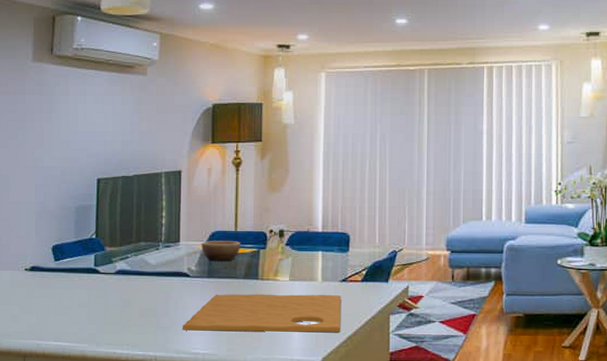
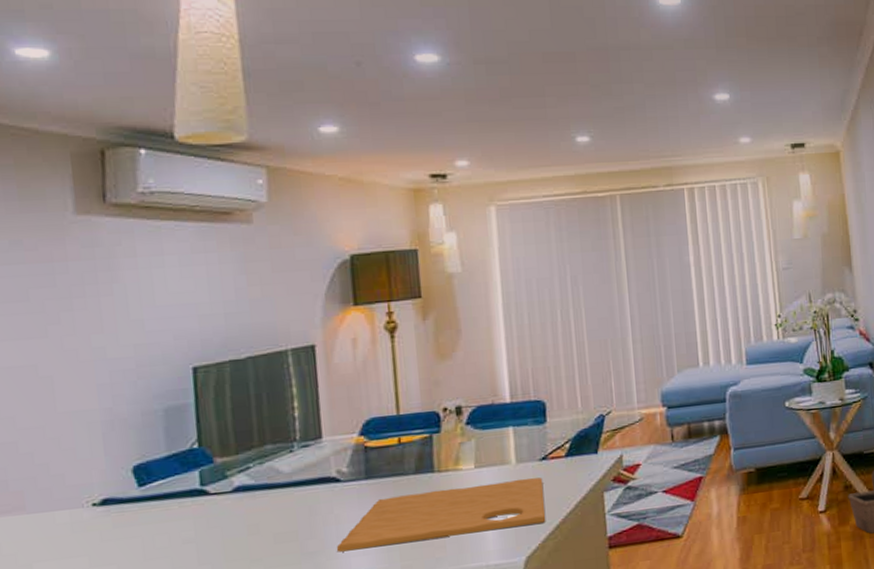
bowl: present [202,241,241,261] -> none [353,427,407,457]

